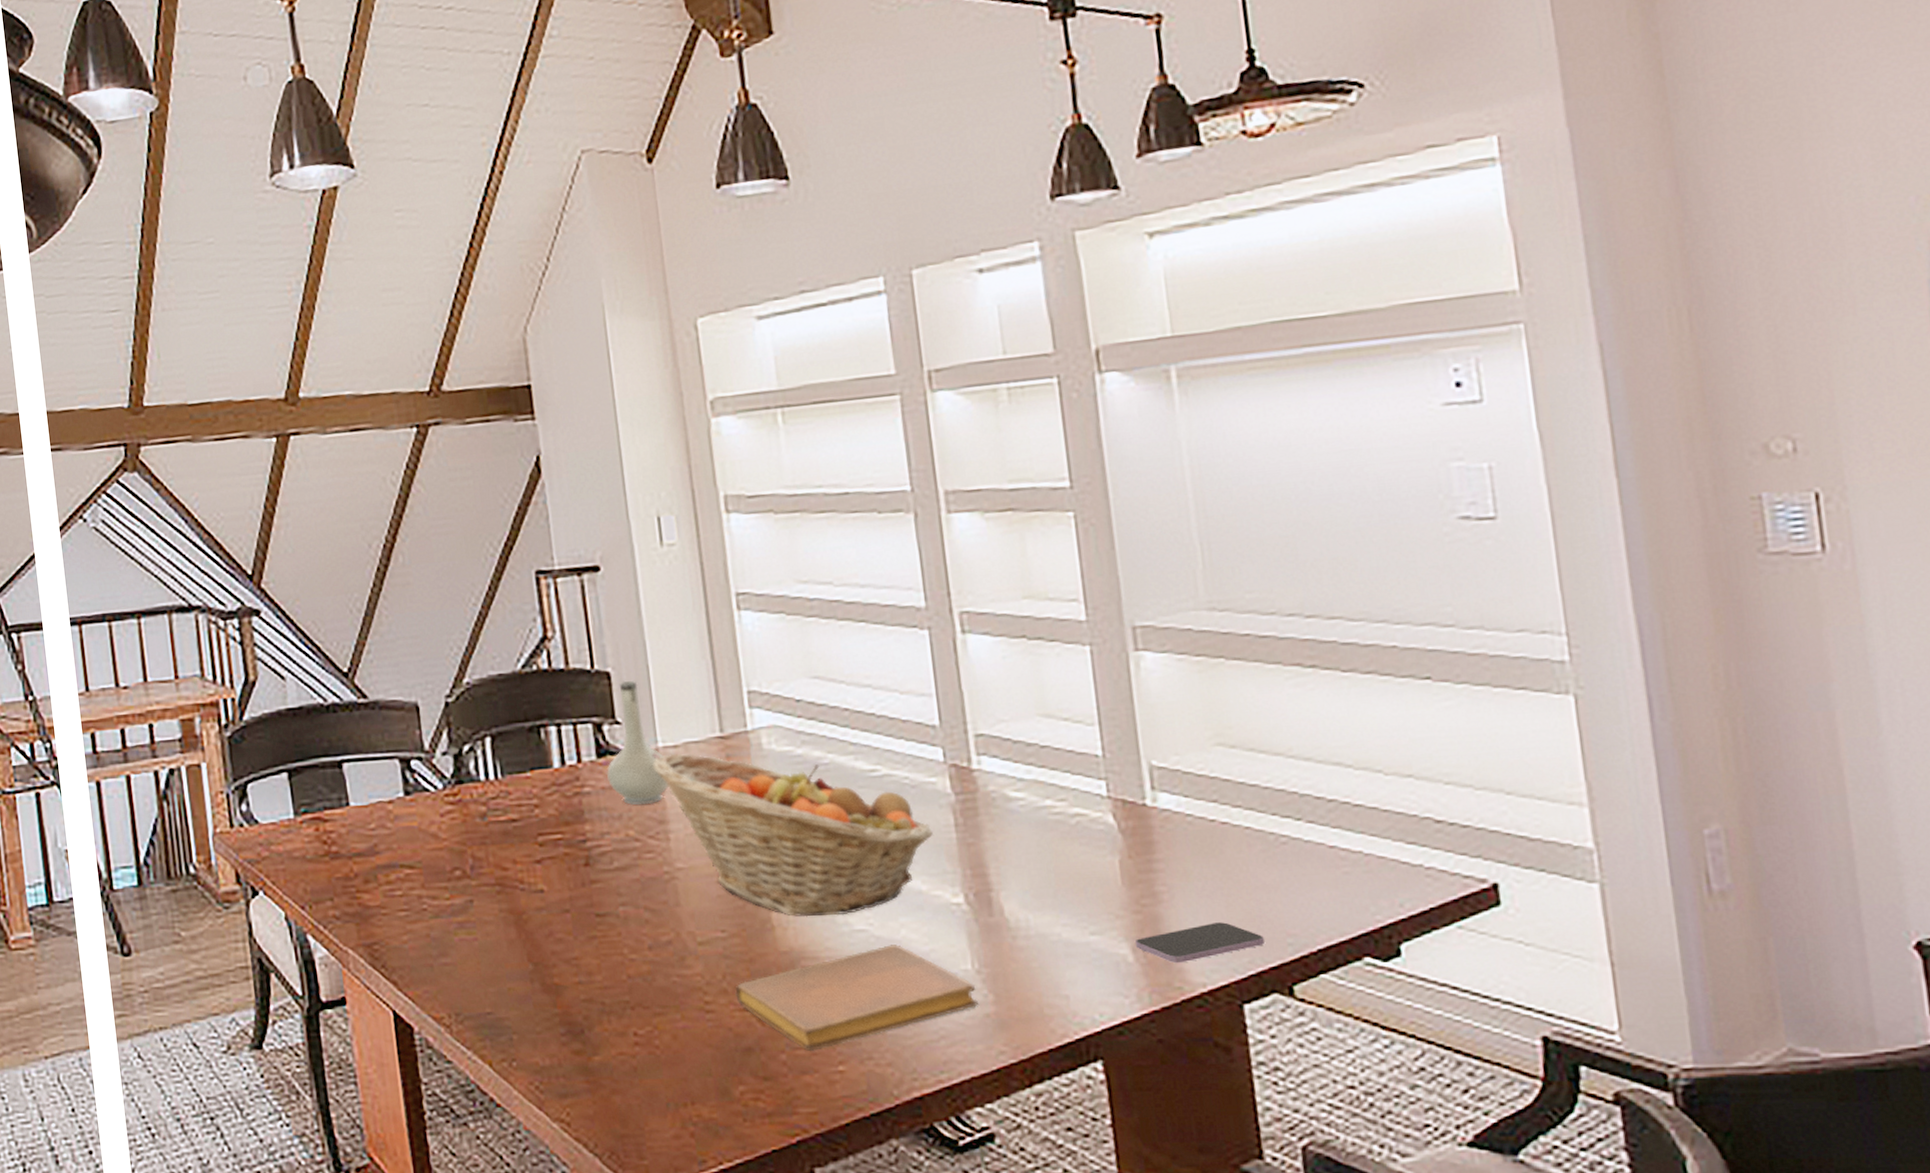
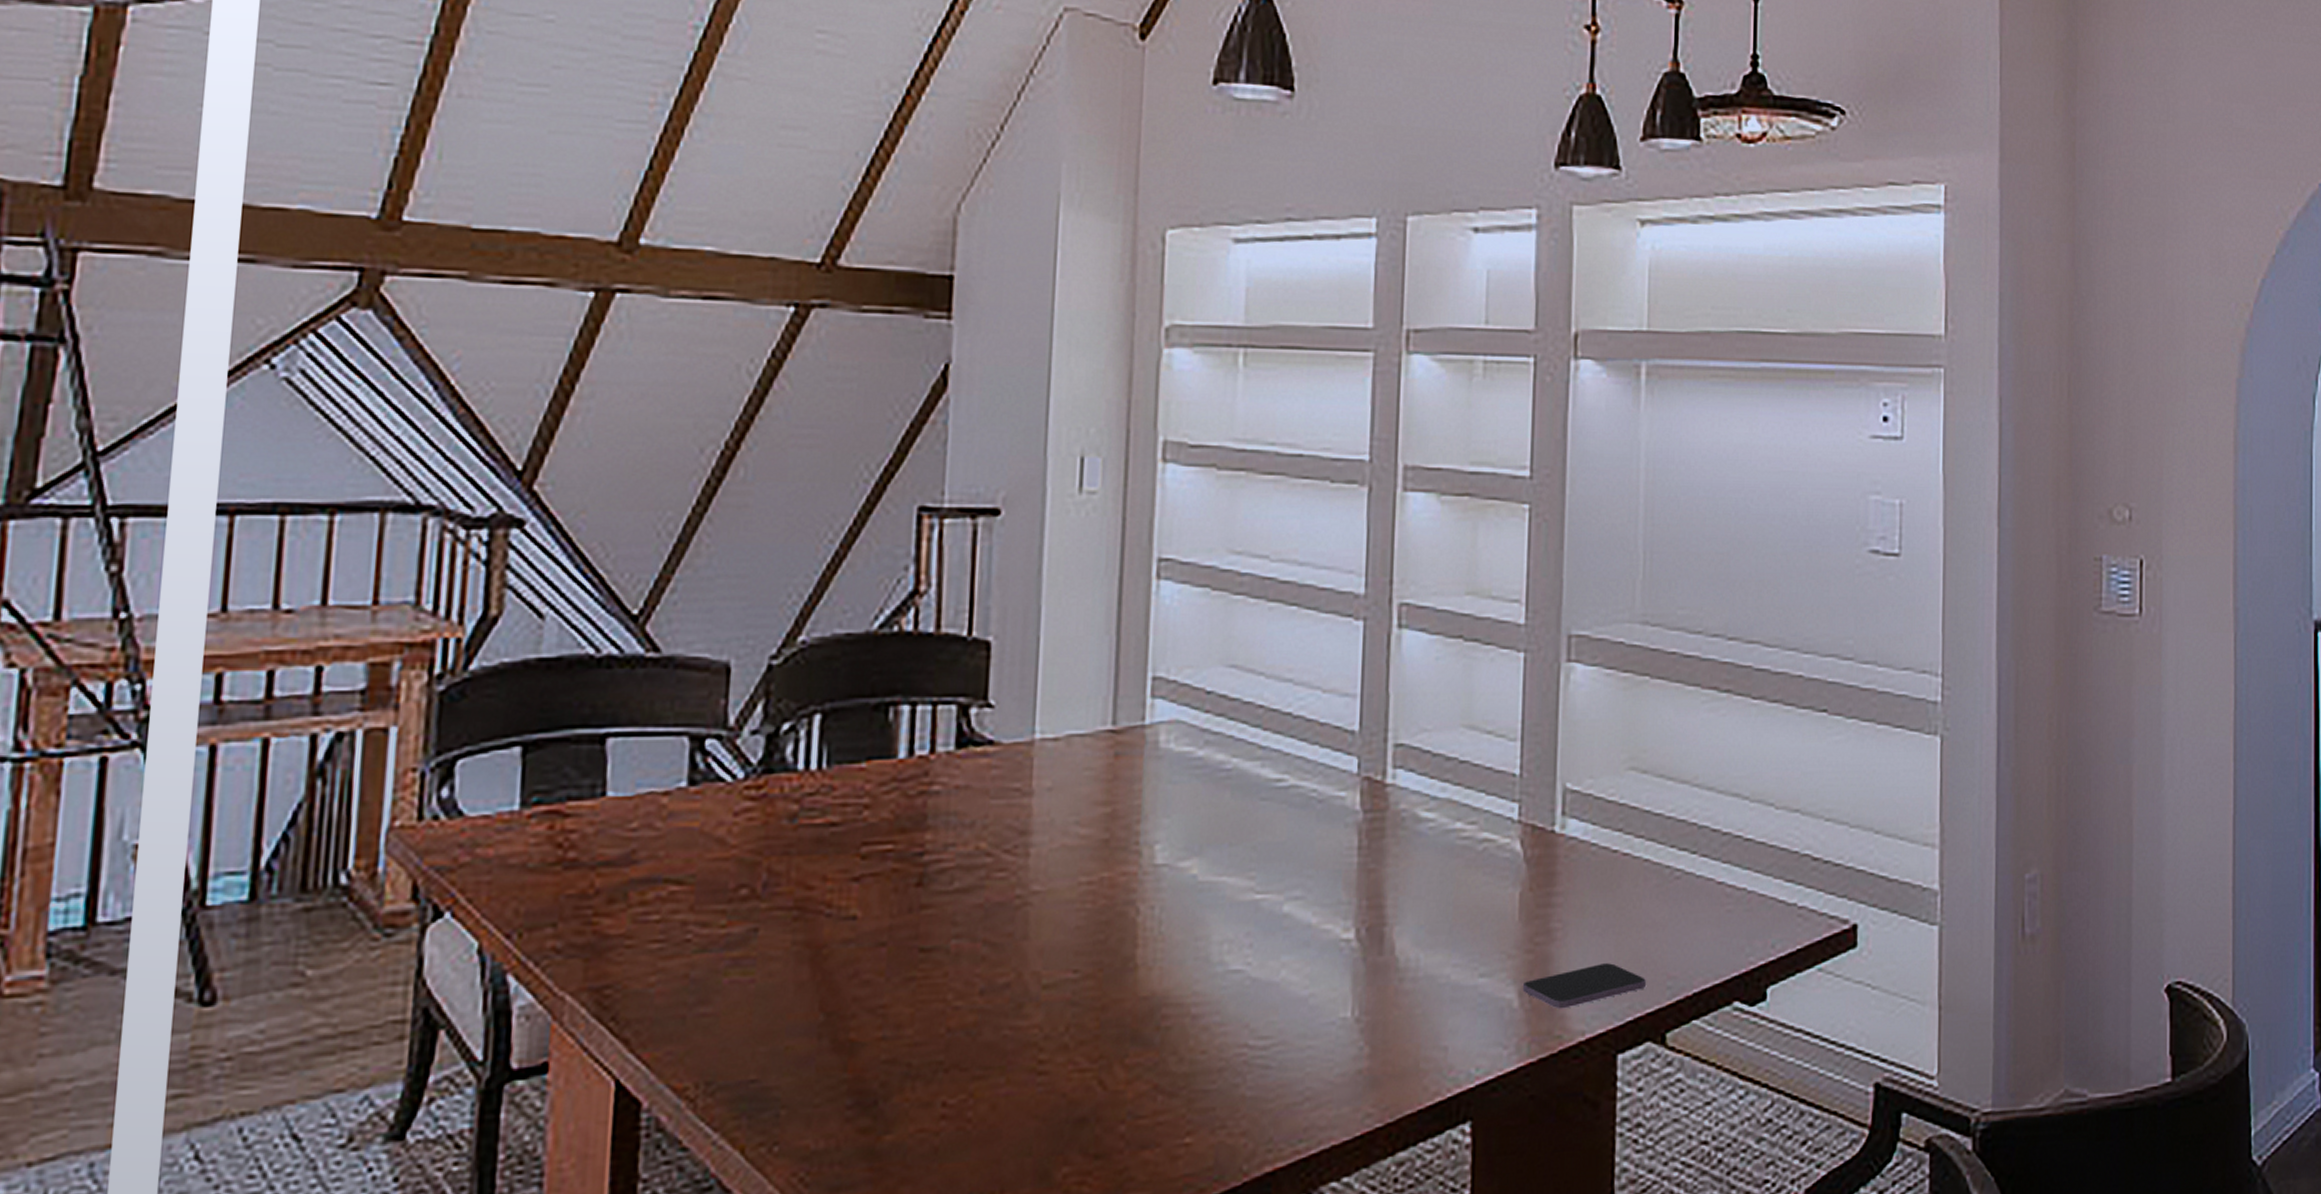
vase: present [606,680,669,805] -> none [964,653,1040,811]
fruit basket: present [652,753,933,917] -> none [1024,748,1333,955]
notebook: present [735,944,978,1052] -> none [1077,988,1352,1121]

